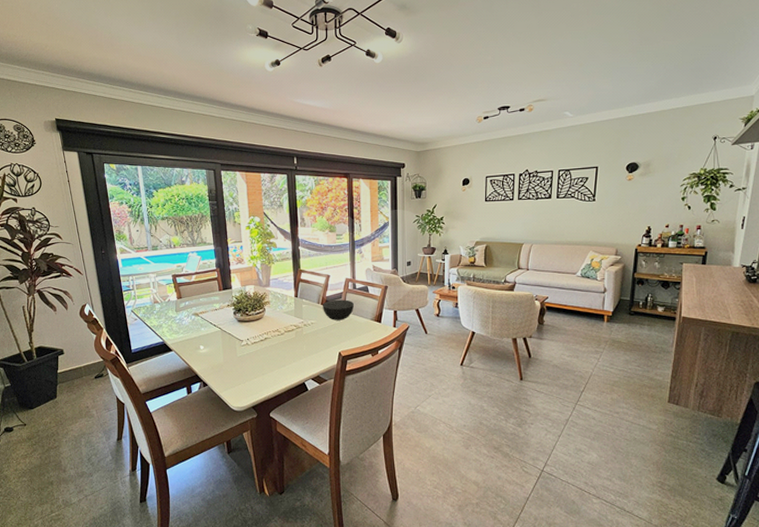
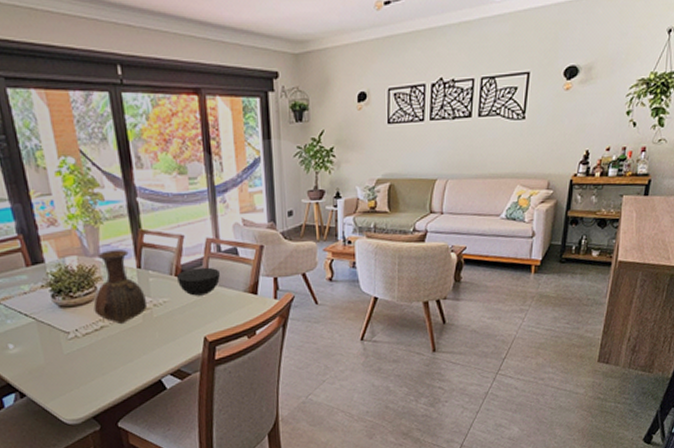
vase: none [262,283,300,337] -> present [93,249,148,324]

